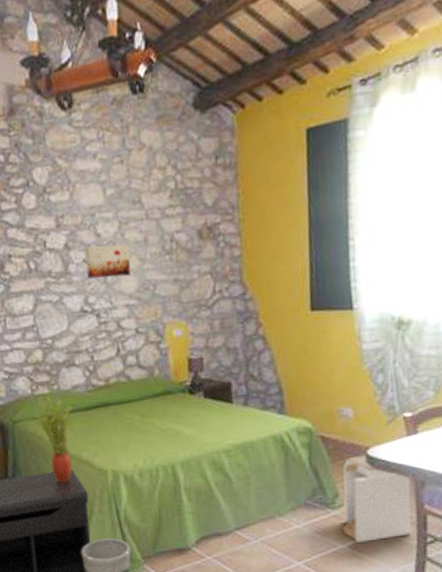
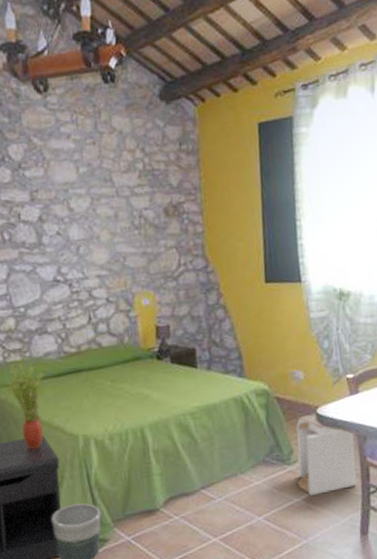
wall art: present [85,244,131,279] -> none [58,218,102,250]

